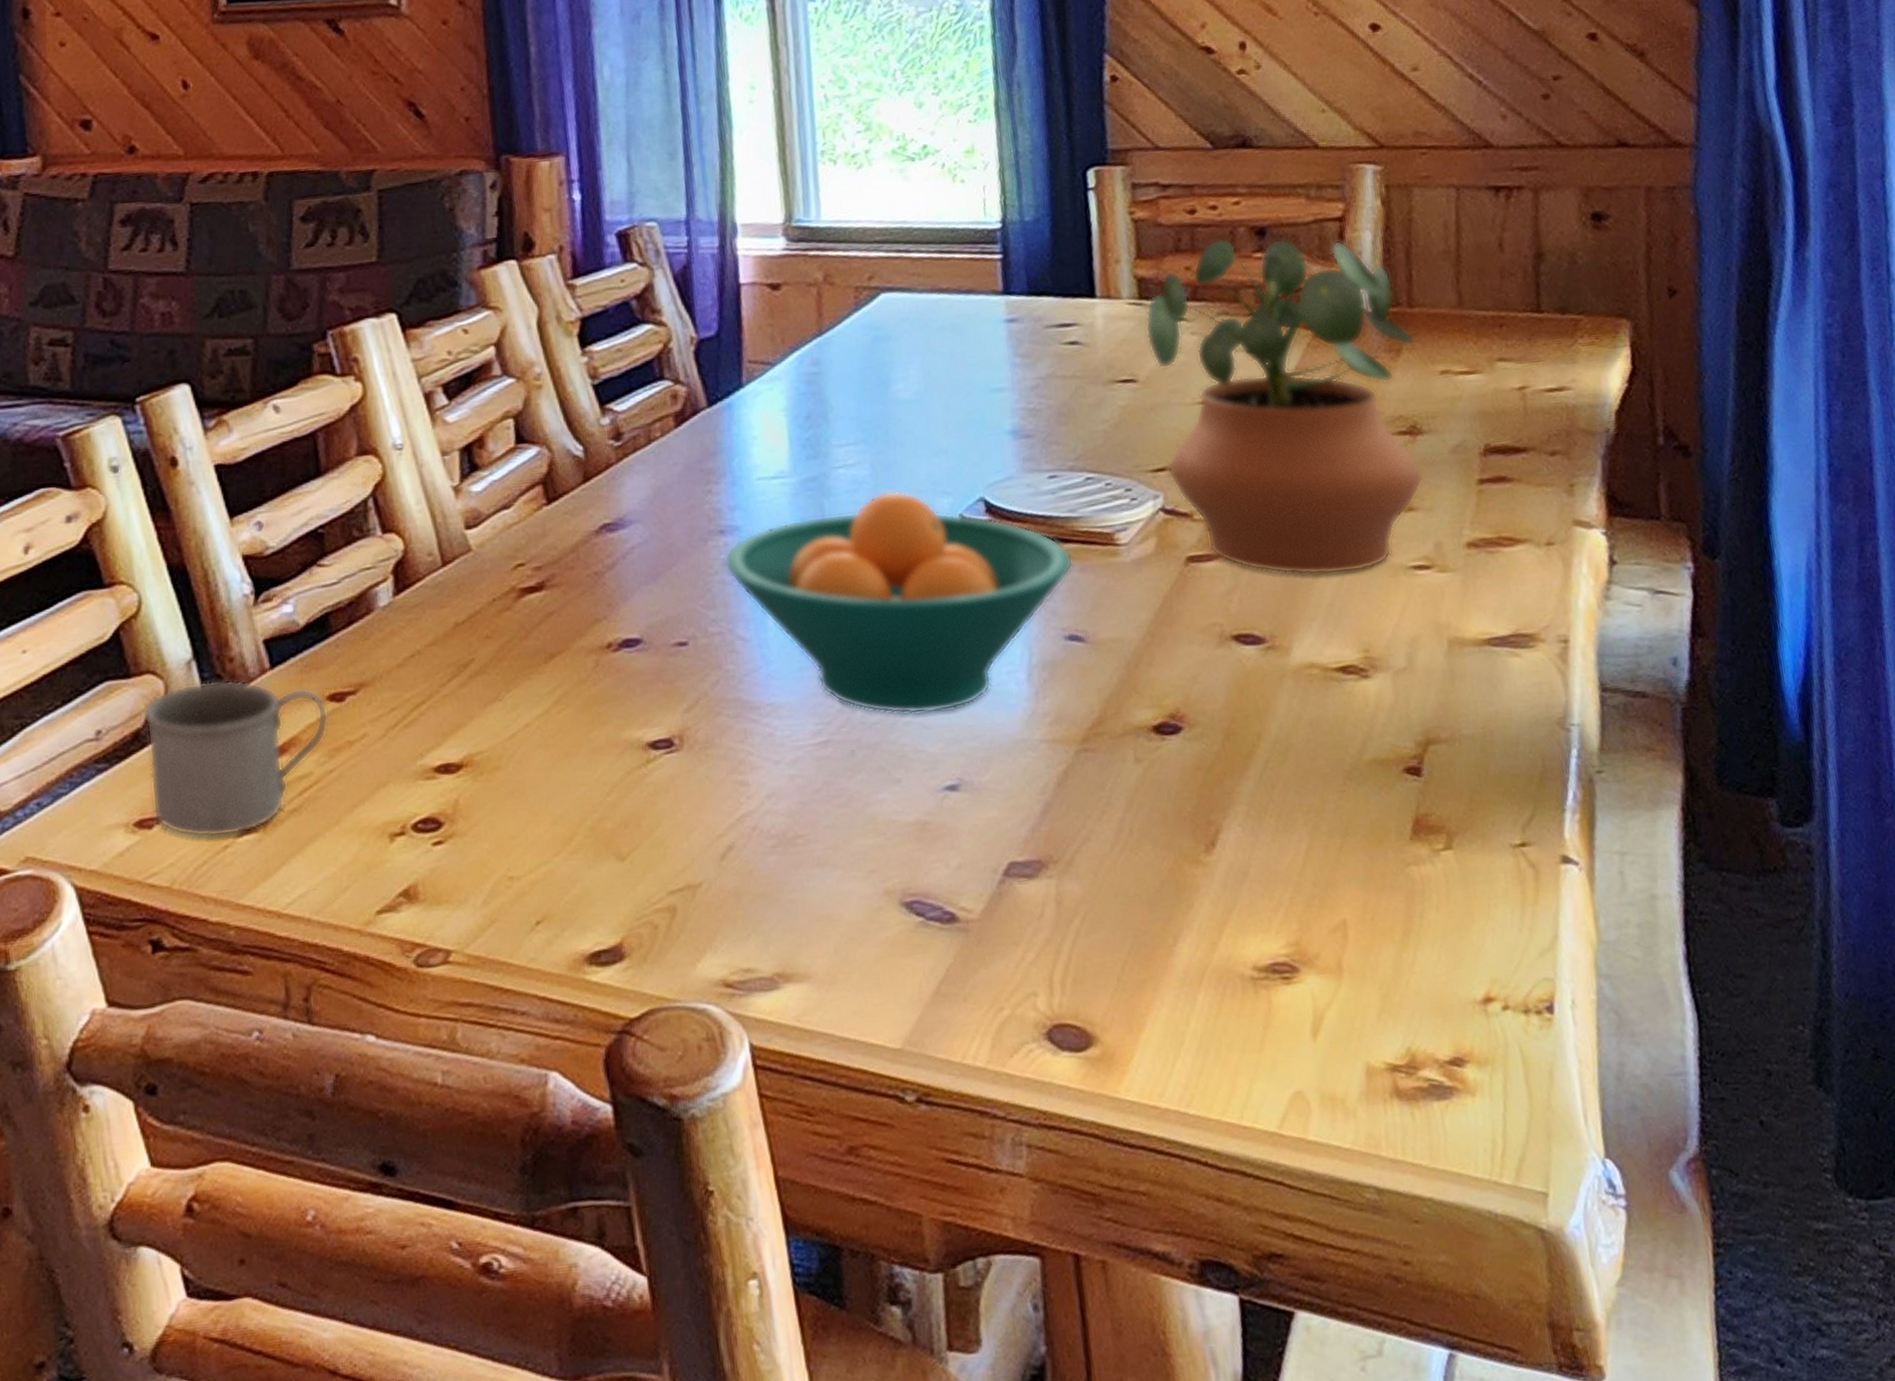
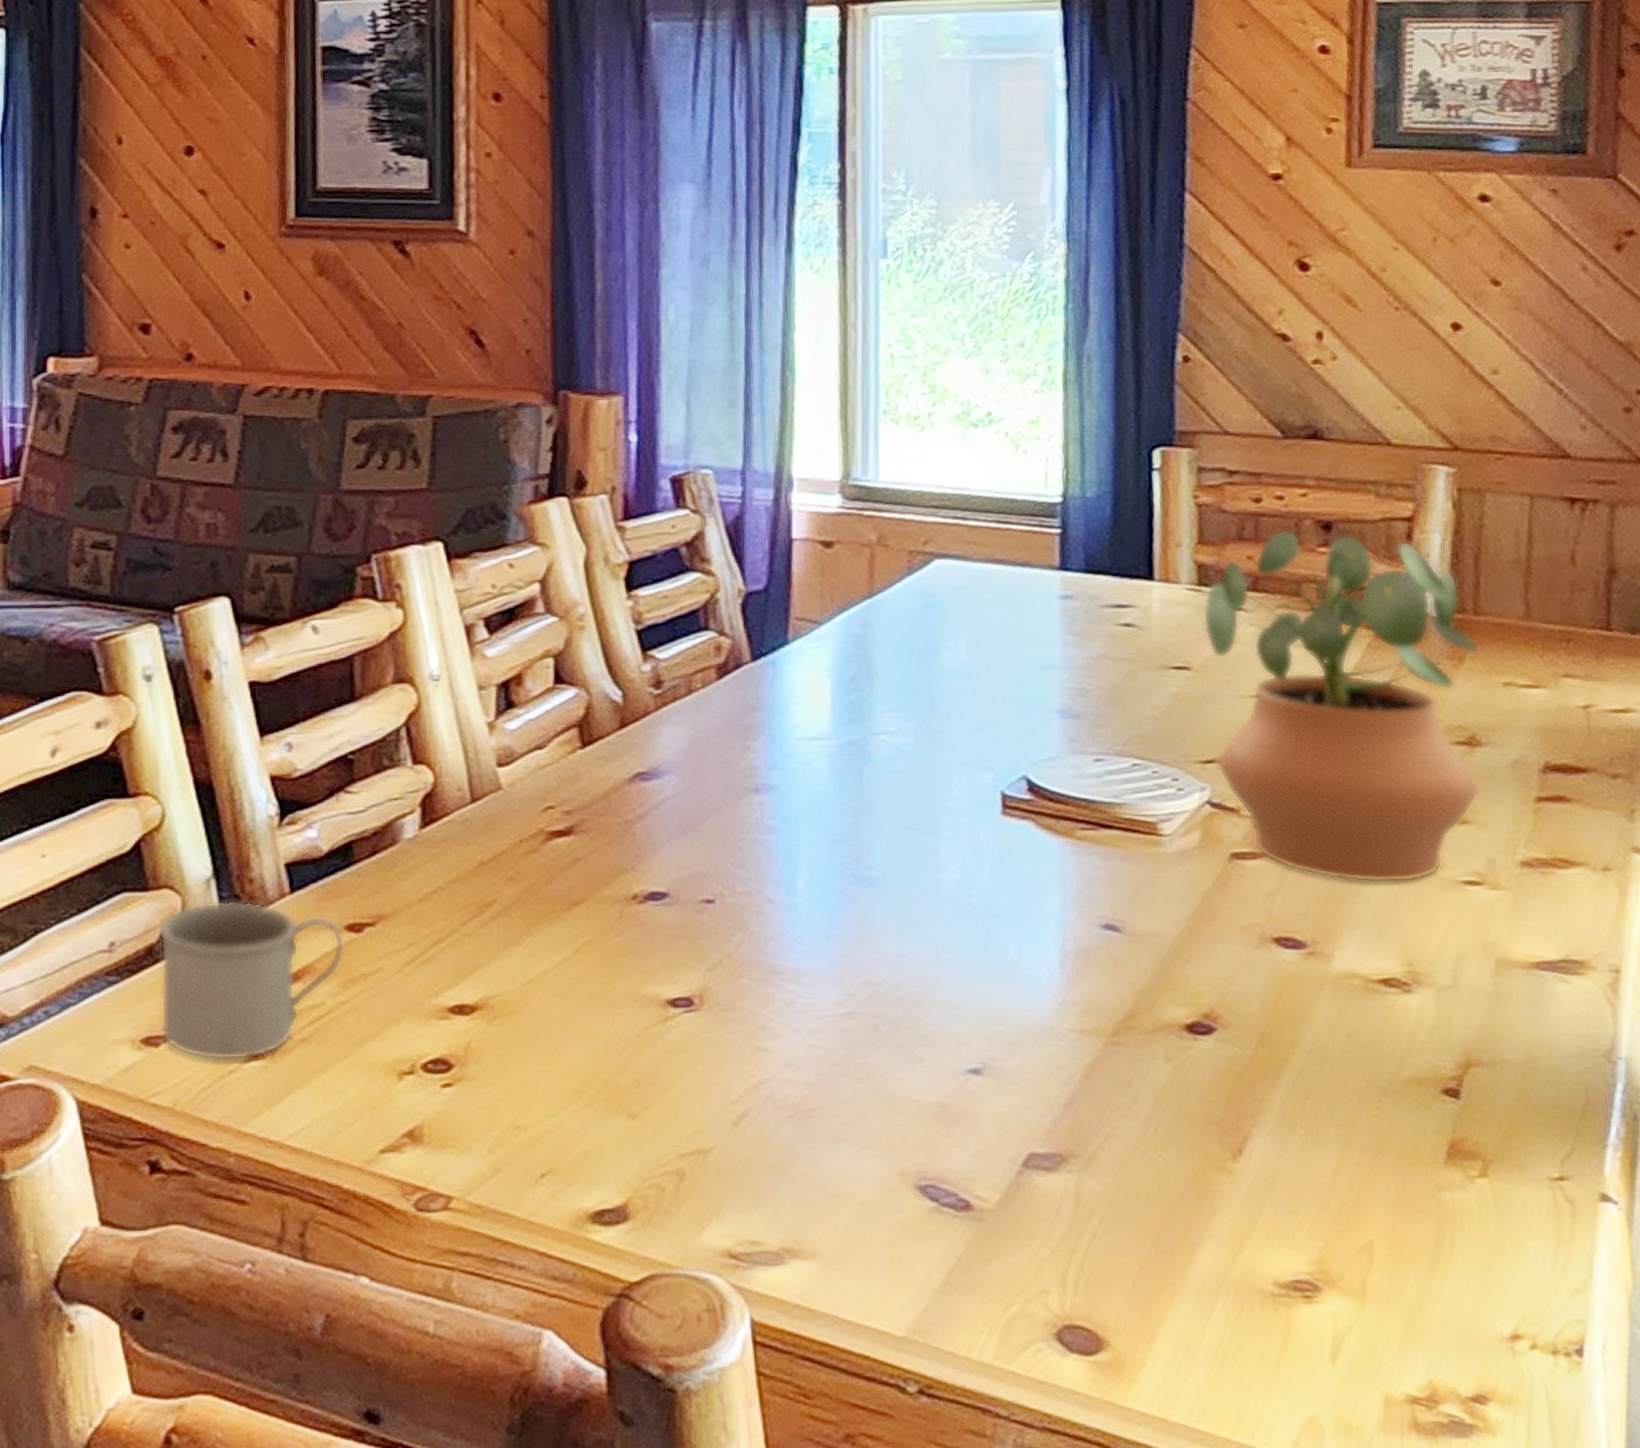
fruit bowl: present [724,490,1074,715] -> none [757,761,1115,993]

